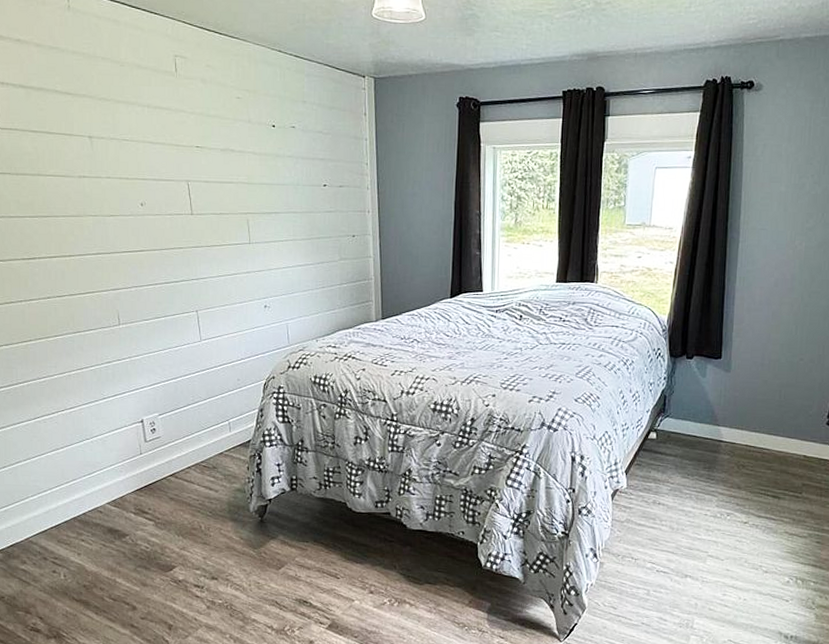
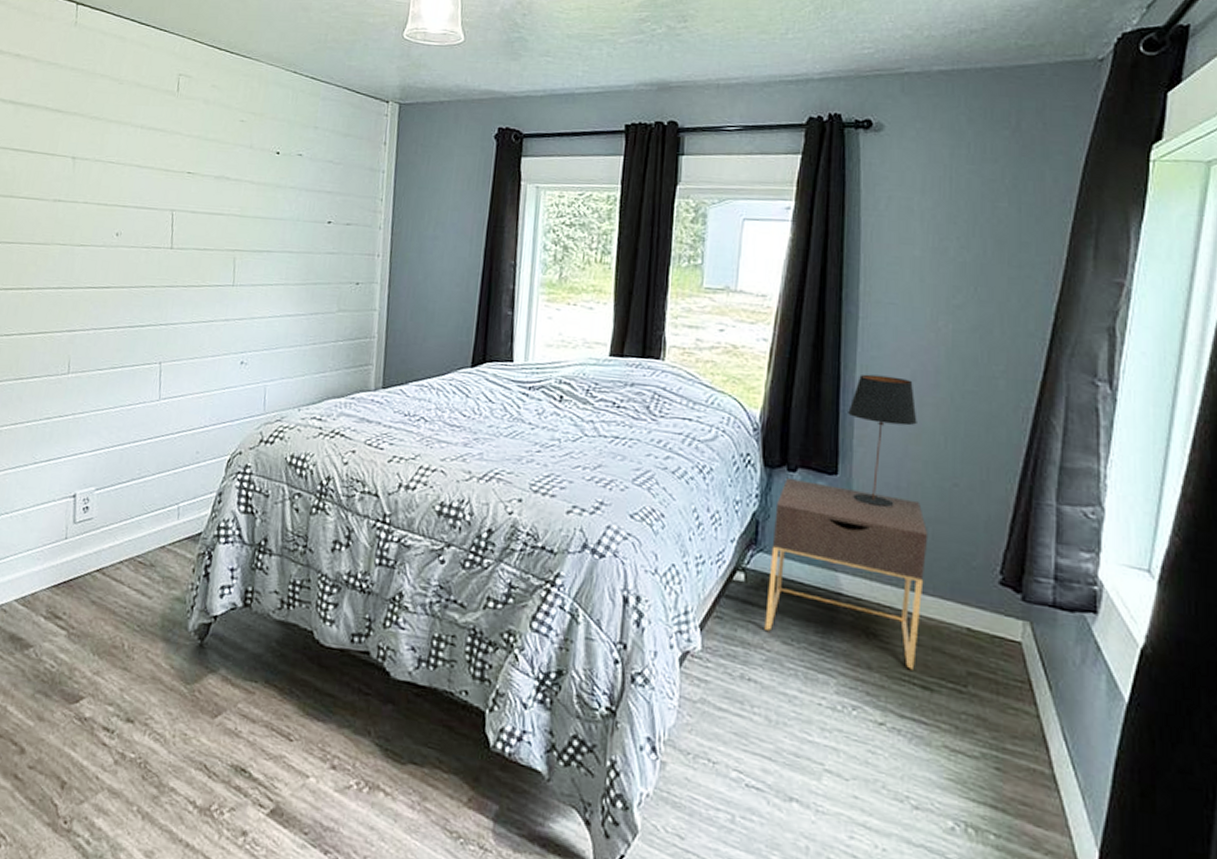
nightstand: none [669,363,782,486] -> present [764,477,929,670]
table lamp: none [730,284,778,379] -> present [848,374,917,507]

